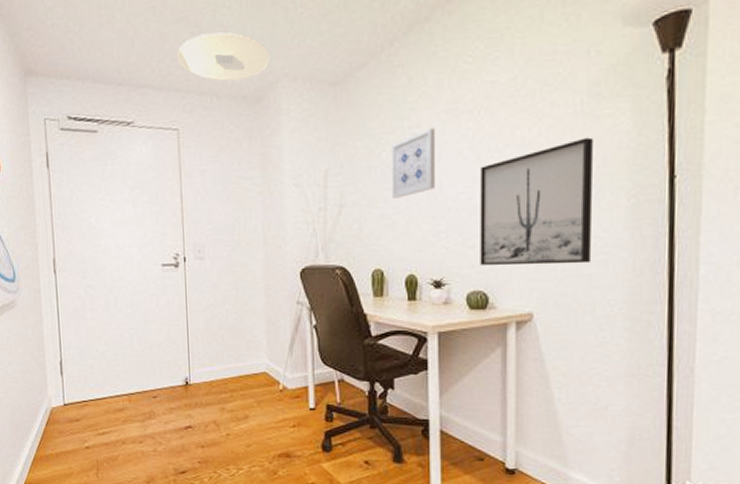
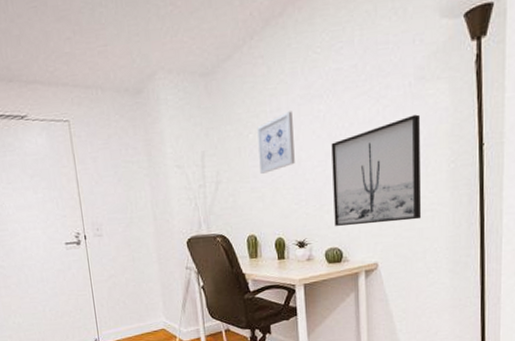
ceiling light: present [176,32,270,82] -> none [61,29,147,76]

